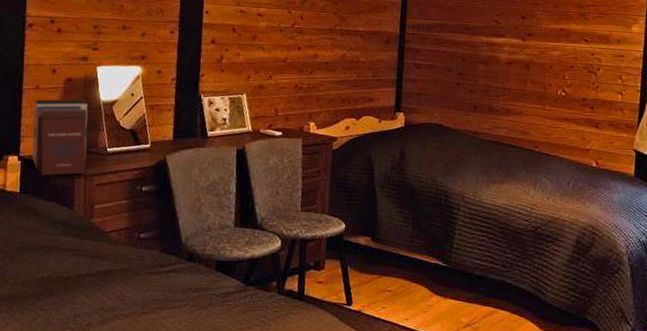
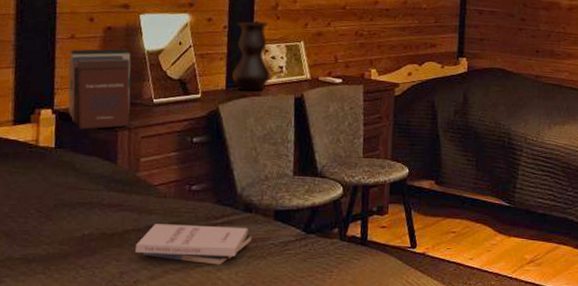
books: none [88,269,194,313] -> present [135,224,252,265]
vase: none [179,73,215,143] -> present [232,20,271,92]

